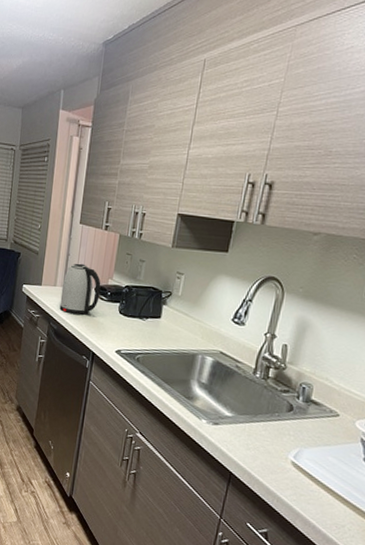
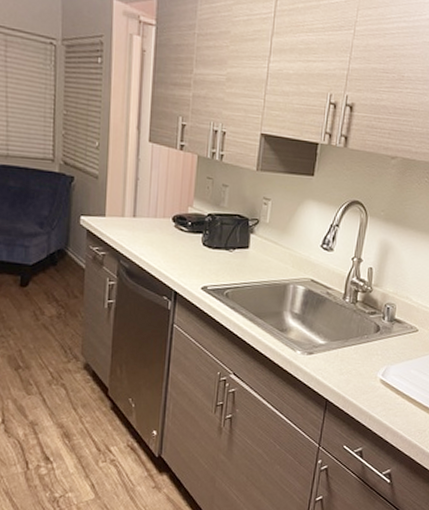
kettle: present [59,263,101,316] -> none [130,189,180,250]

